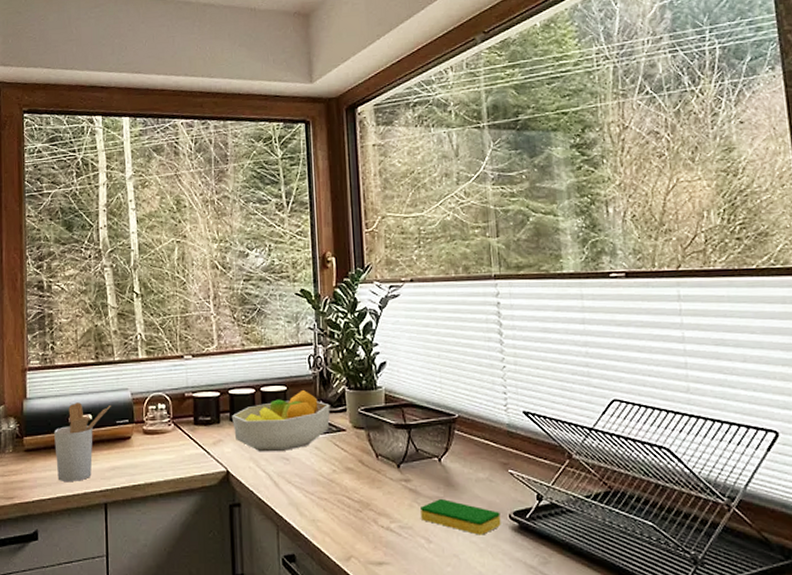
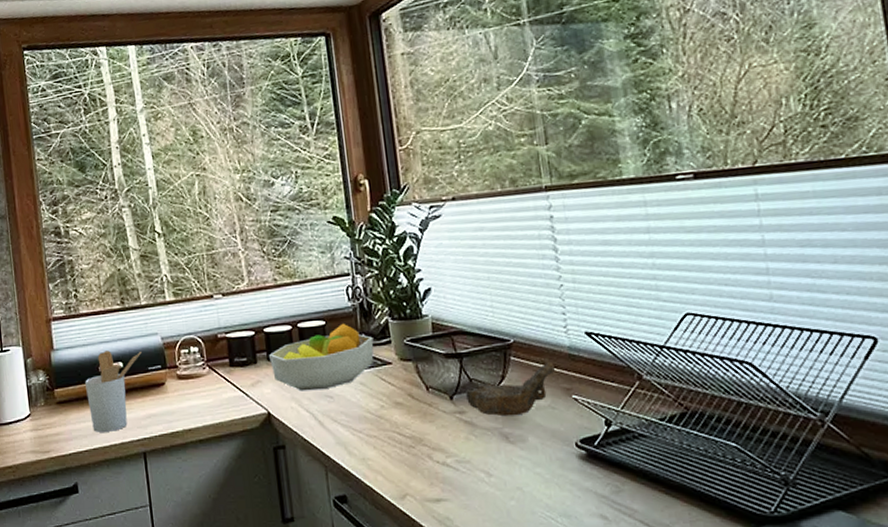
oil lamp: none [412,436,494,487] -> present [465,361,555,417]
dish sponge: present [421,498,501,535] -> none [478,429,567,466]

